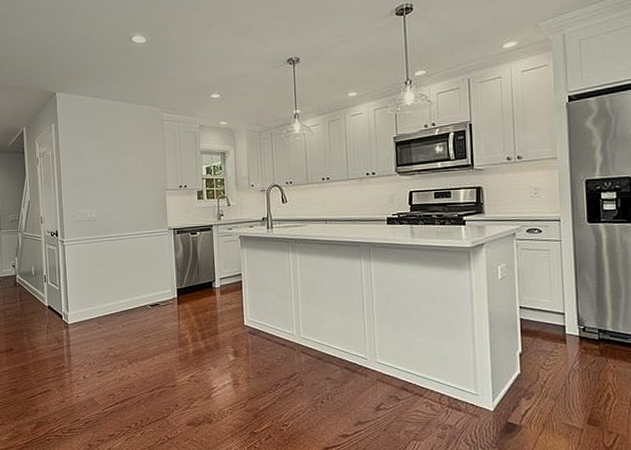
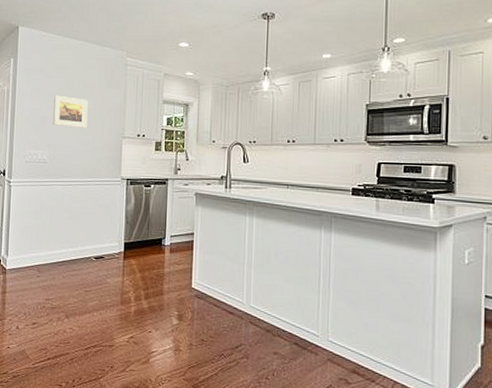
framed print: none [97,155,131,185] -> present [53,95,89,128]

